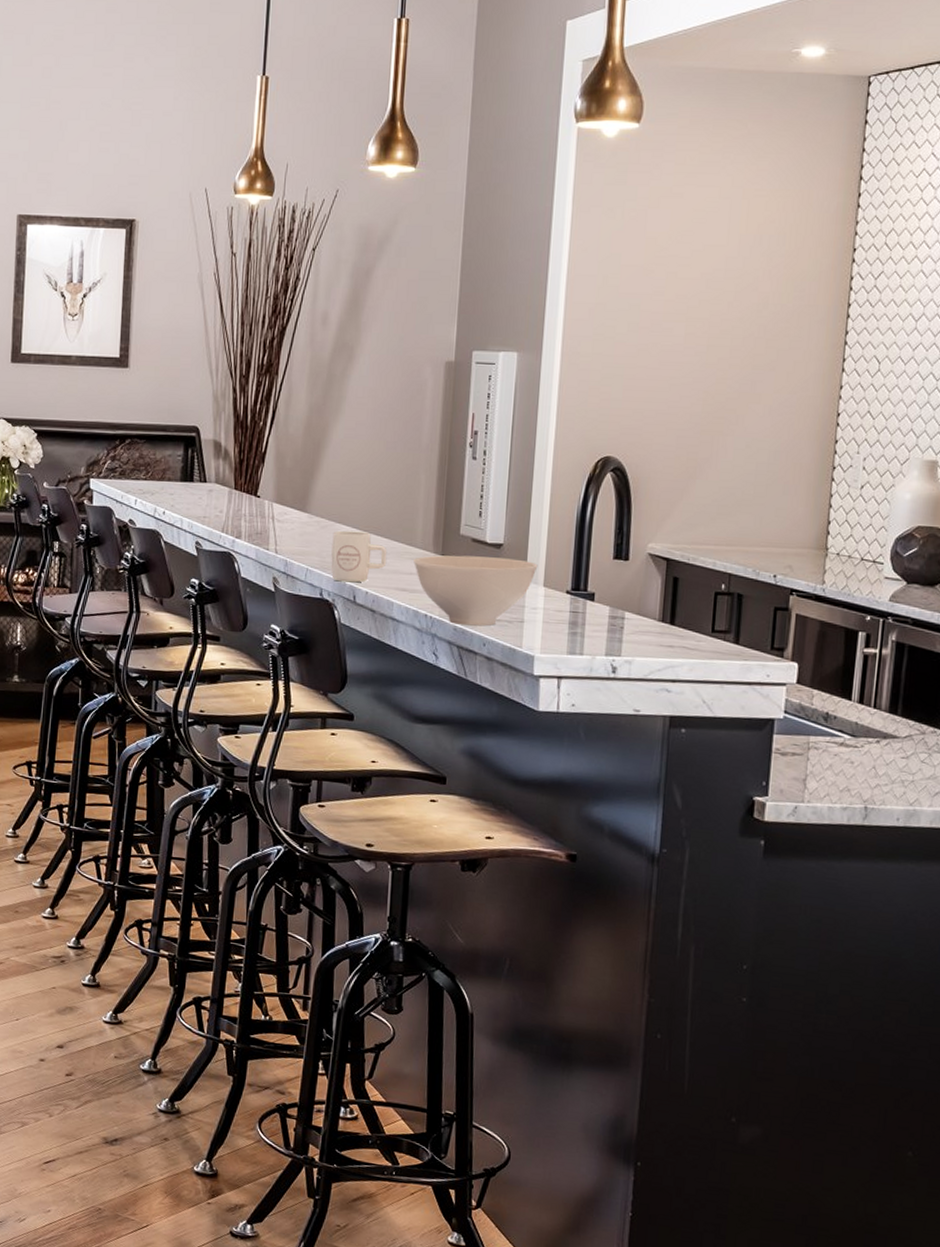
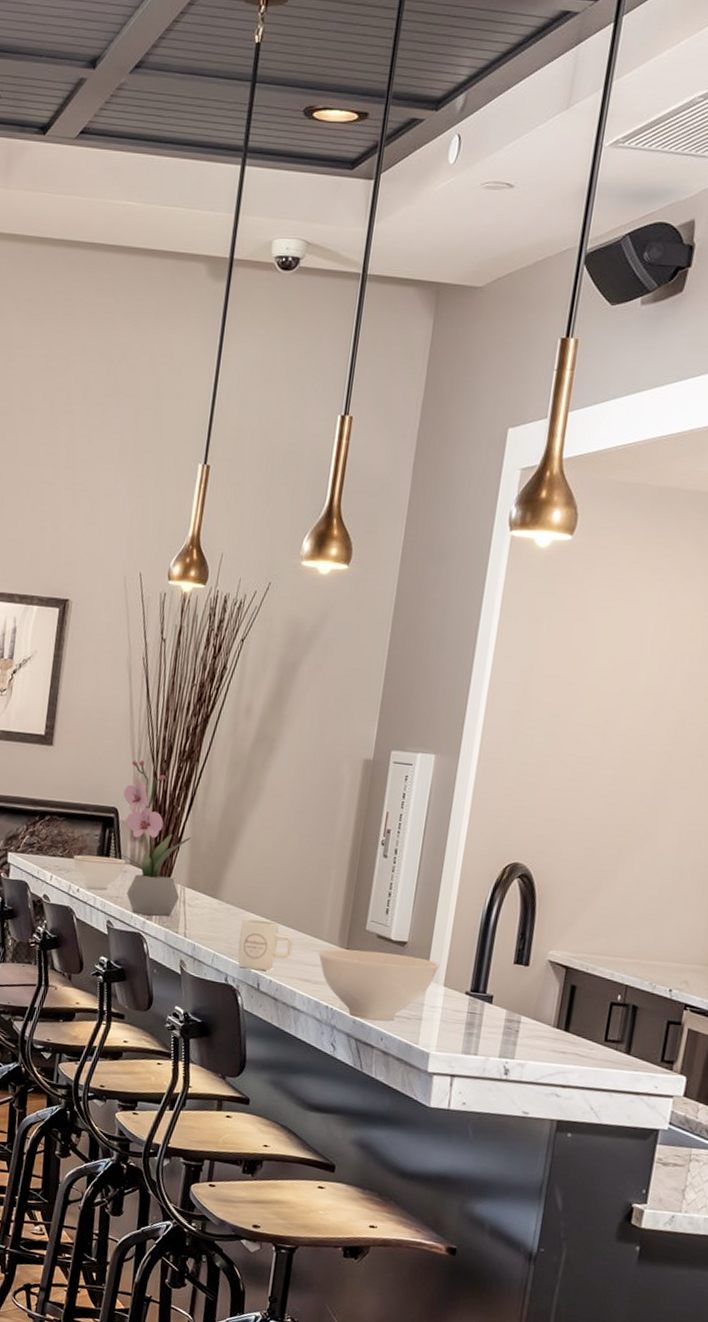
bowl: none [156,476,212,512] -> present [73,855,127,891]
flower arrangement: none [203,377,275,535] -> present [121,760,191,917]

